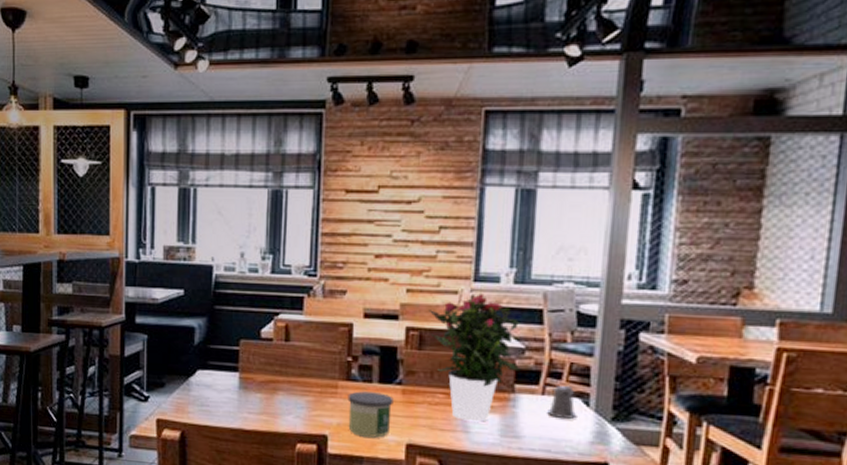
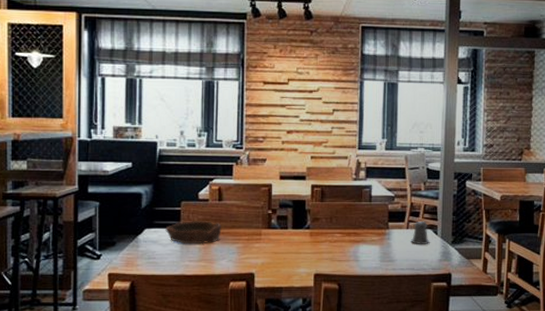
bowl: none [221,364,288,394] -> present [165,221,222,244]
candle: present [348,391,394,438] -> none [269,236,304,271]
potted flower: present [428,294,521,422] -> none [327,158,392,252]

